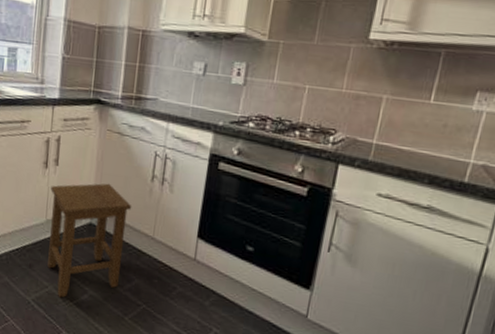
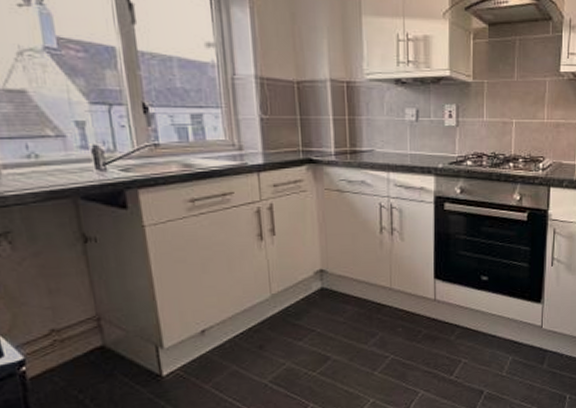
stool: present [47,183,132,298] -> none [270,243,364,371]

